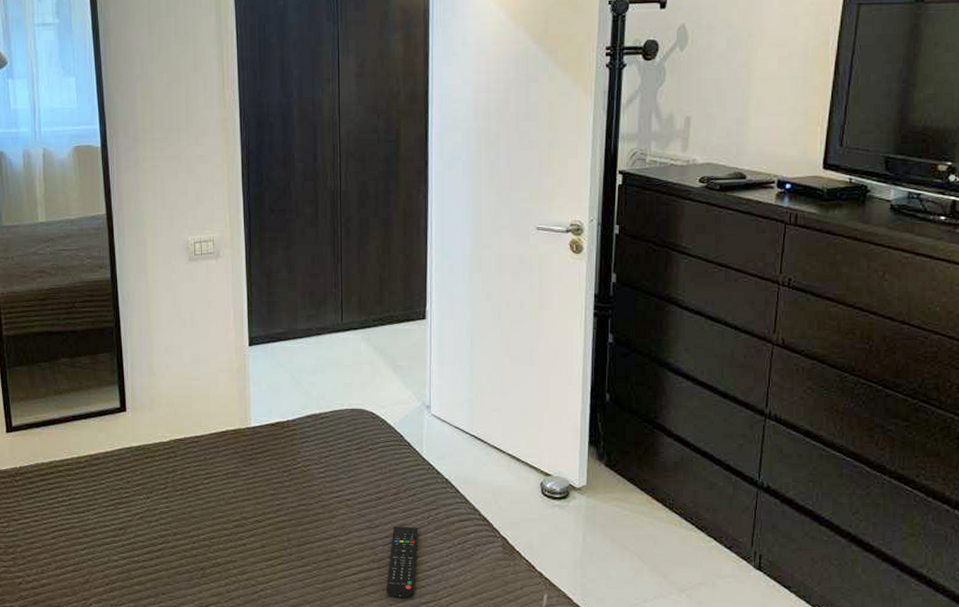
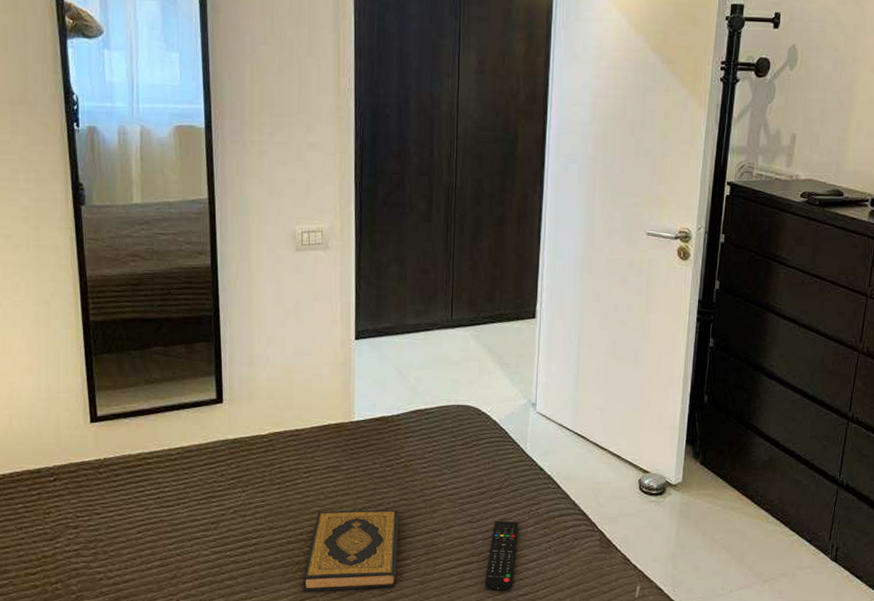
hardback book: none [208,515,298,598] -> present [303,509,399,592]

